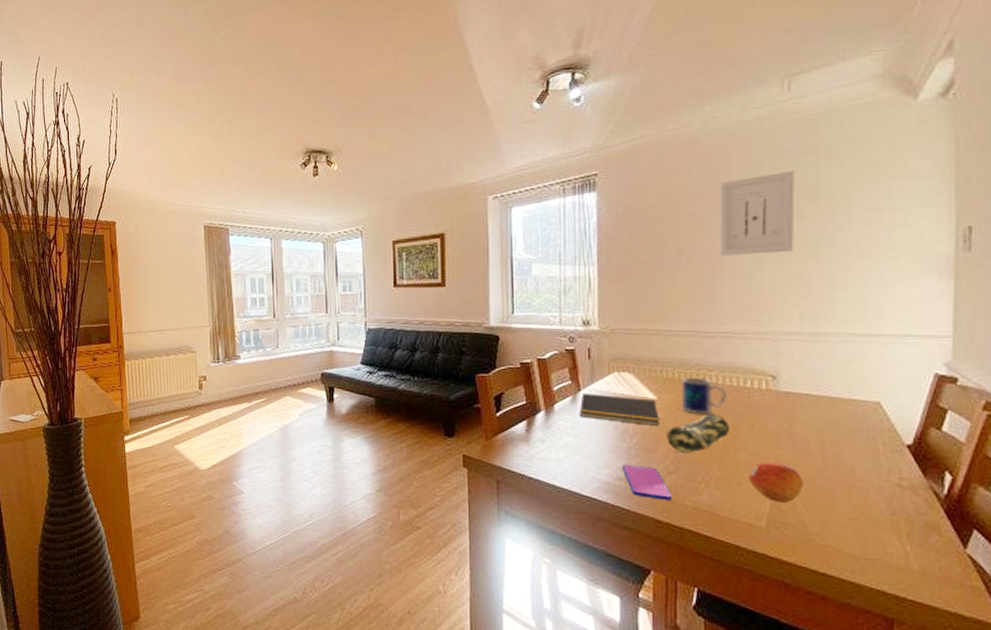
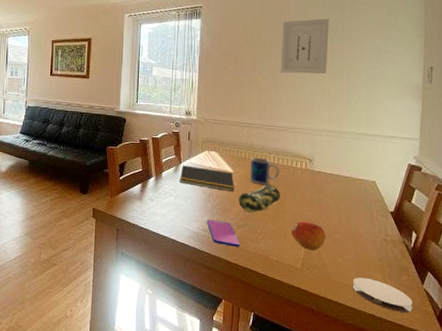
coaster: none [850,539,949,588] -> present [353,277,413,312]

